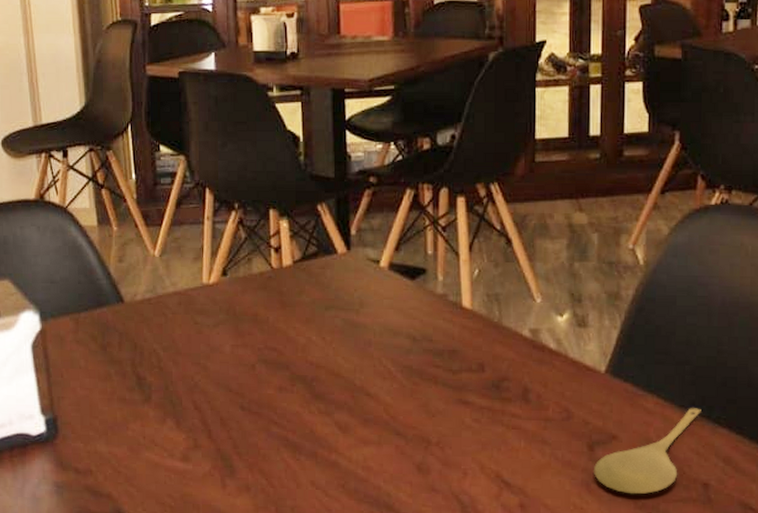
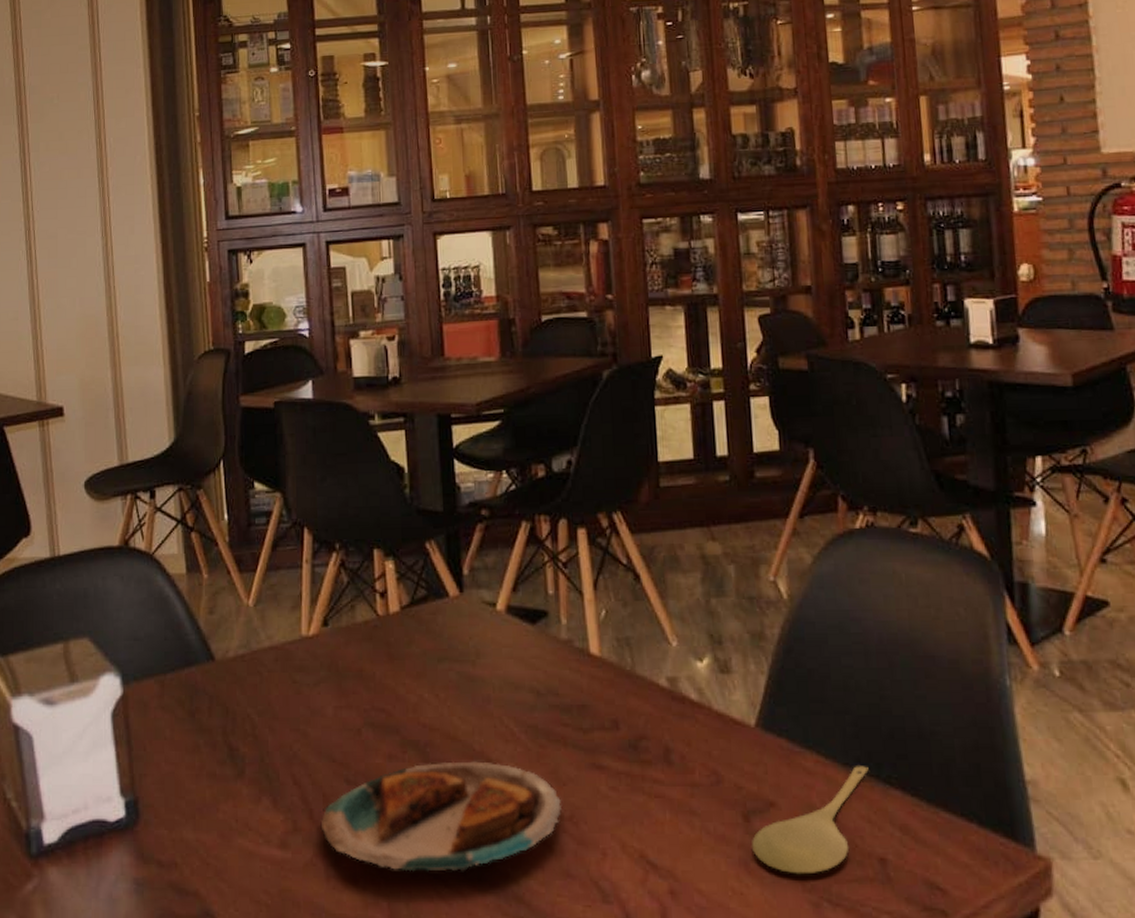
plate: none [218,394,430,486] -> present [320,761,561,874]

